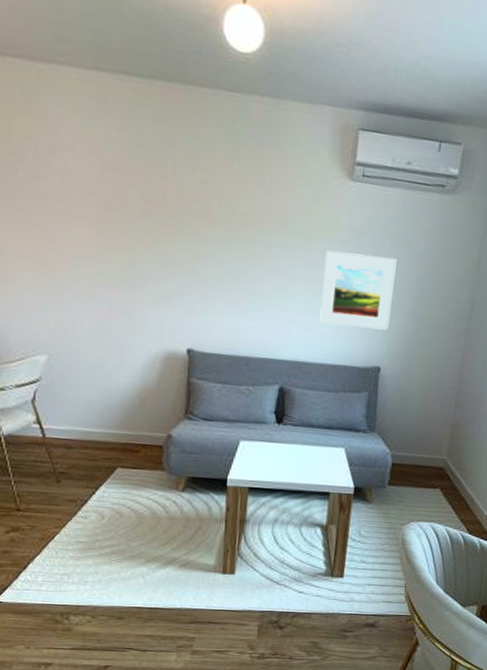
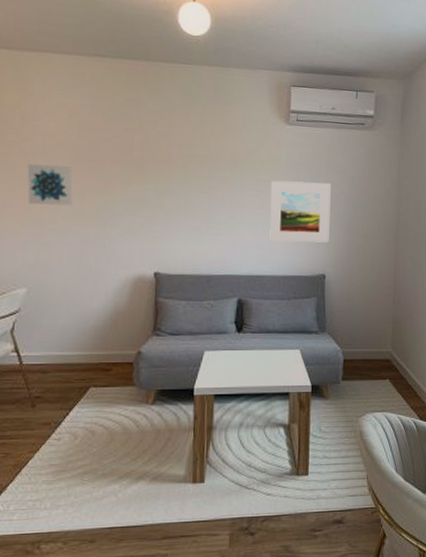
wall art: none [43,209,96,264] -> present [27,164,73,206]

